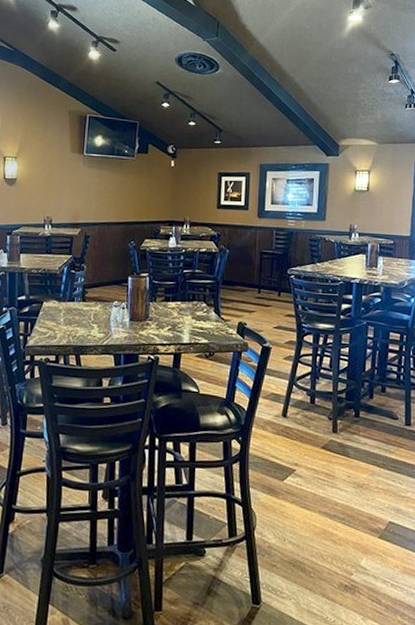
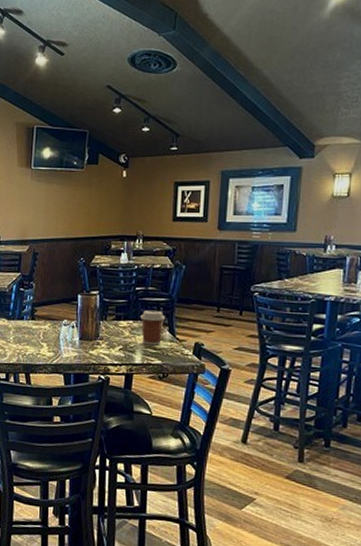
coffee cup: none [188,291,212,325] -> present [140,310,166,346]

